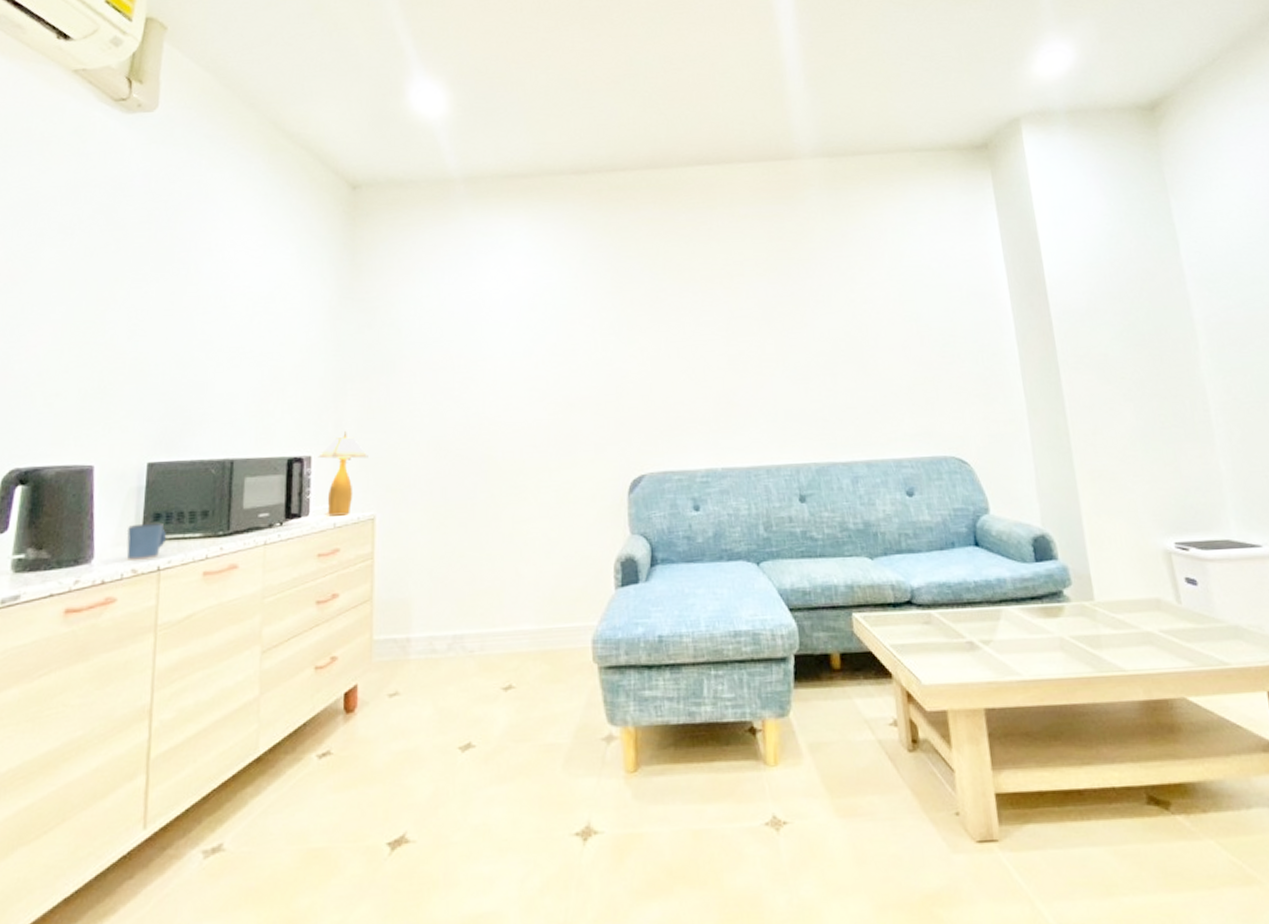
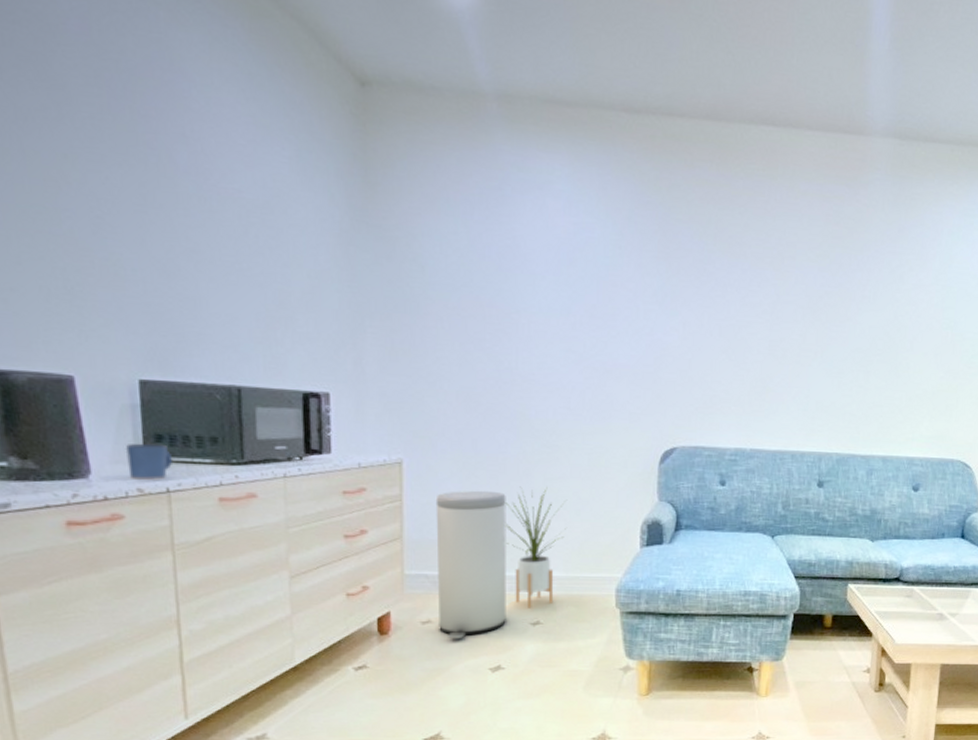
table lamp: present [318,430,369,517] -> none [337,370,393,457]
pedal bin: none [405,540,476,714] -> present [435,490,506,639]
house plant: none [474,531,536,670] -> present [505,486,566,608]

